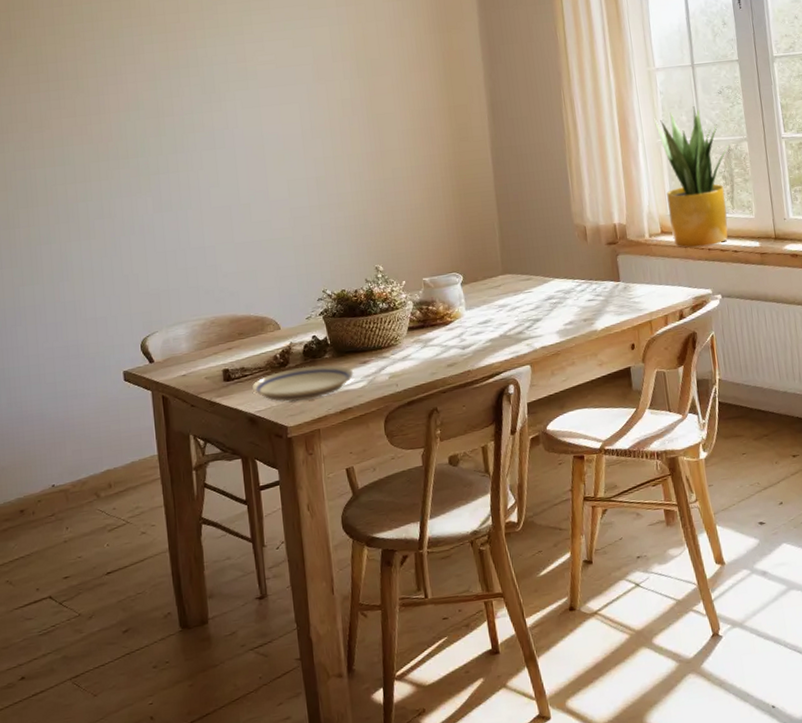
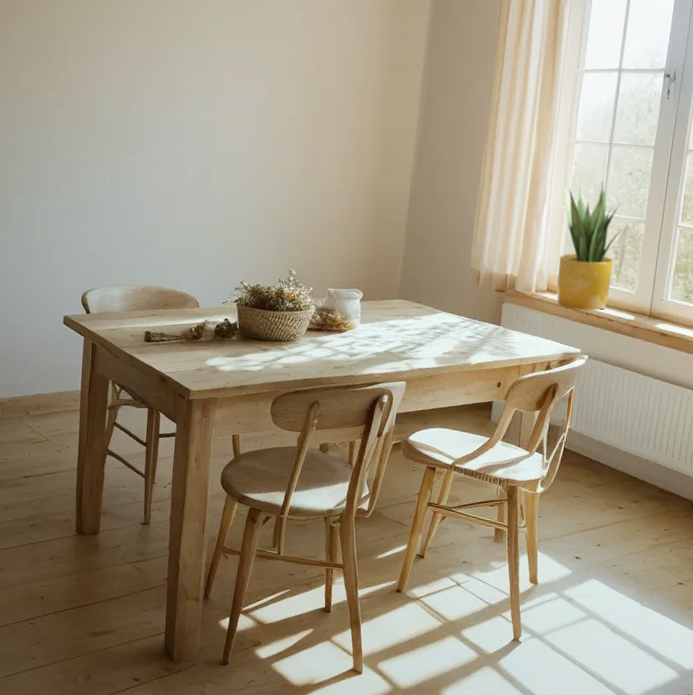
plate: present [251,365,354,401] -> none [166,342,254,371]

